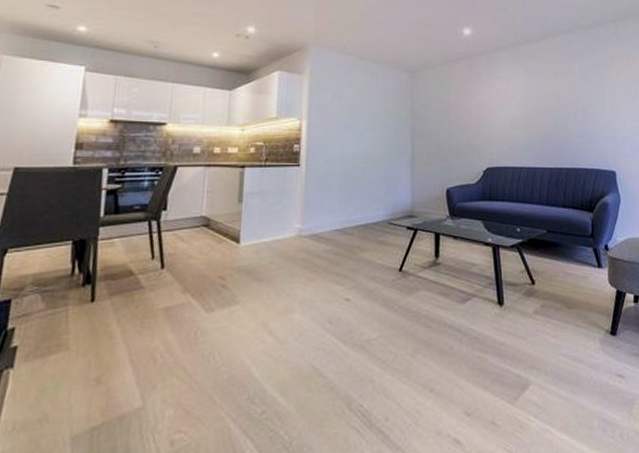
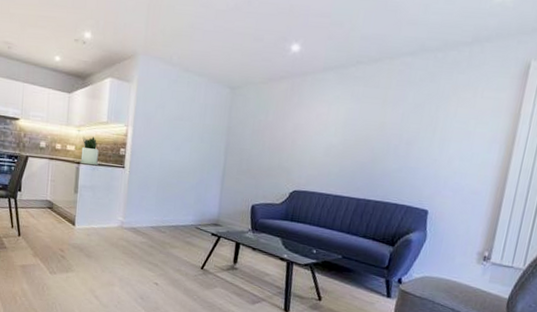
planter: none [244,135,268,168] -> present [79,136,99,166]

